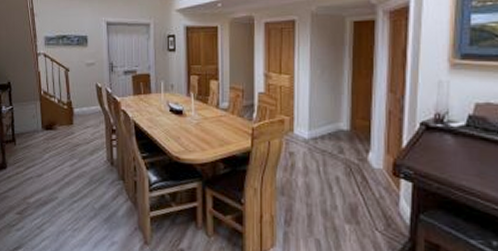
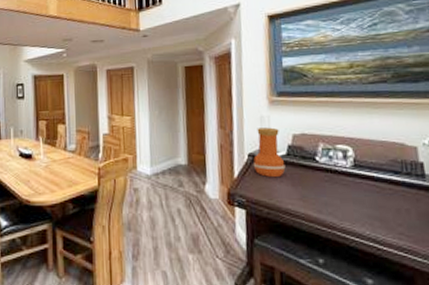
vase: none [425,94,463,149] -> present [253,127,286,177]

